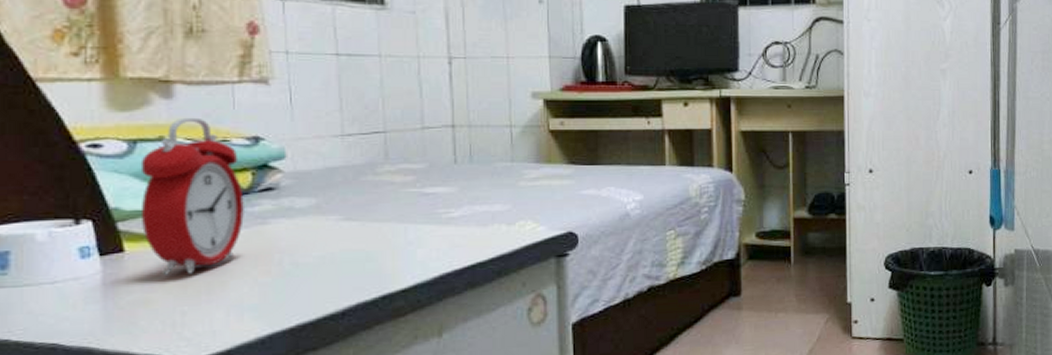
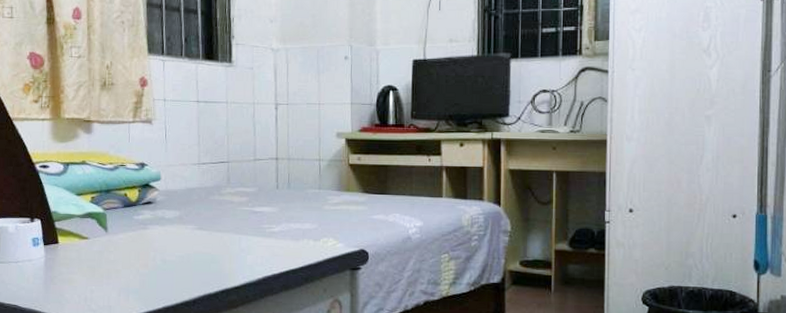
alarm clock: present [140,117,244,275] -> none [69,147,133,263]

